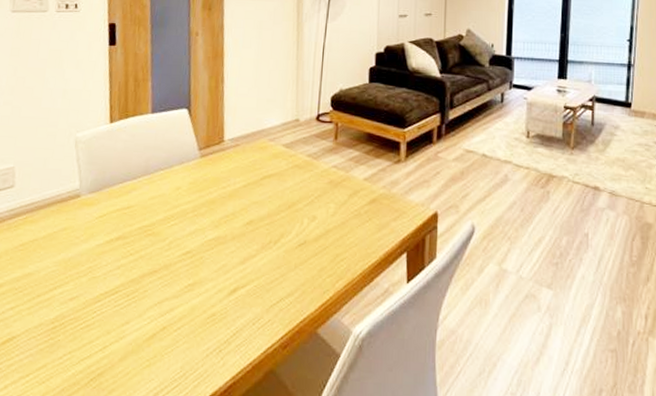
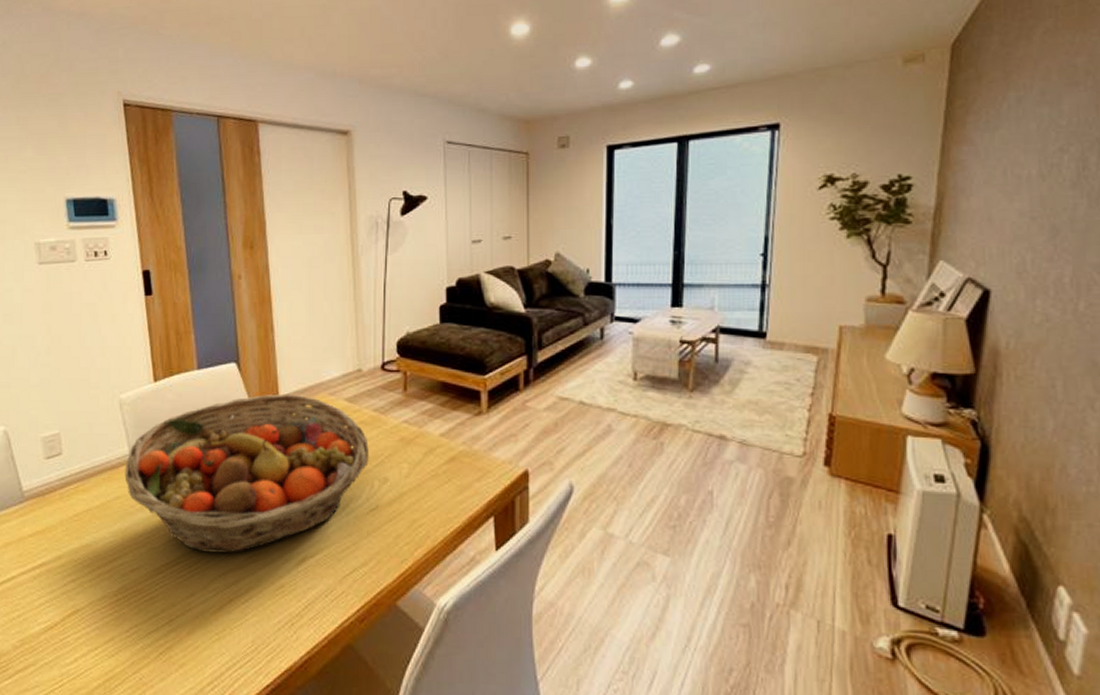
fruit basket: none [73,138,301,283] -> present [124,393,369,554]

